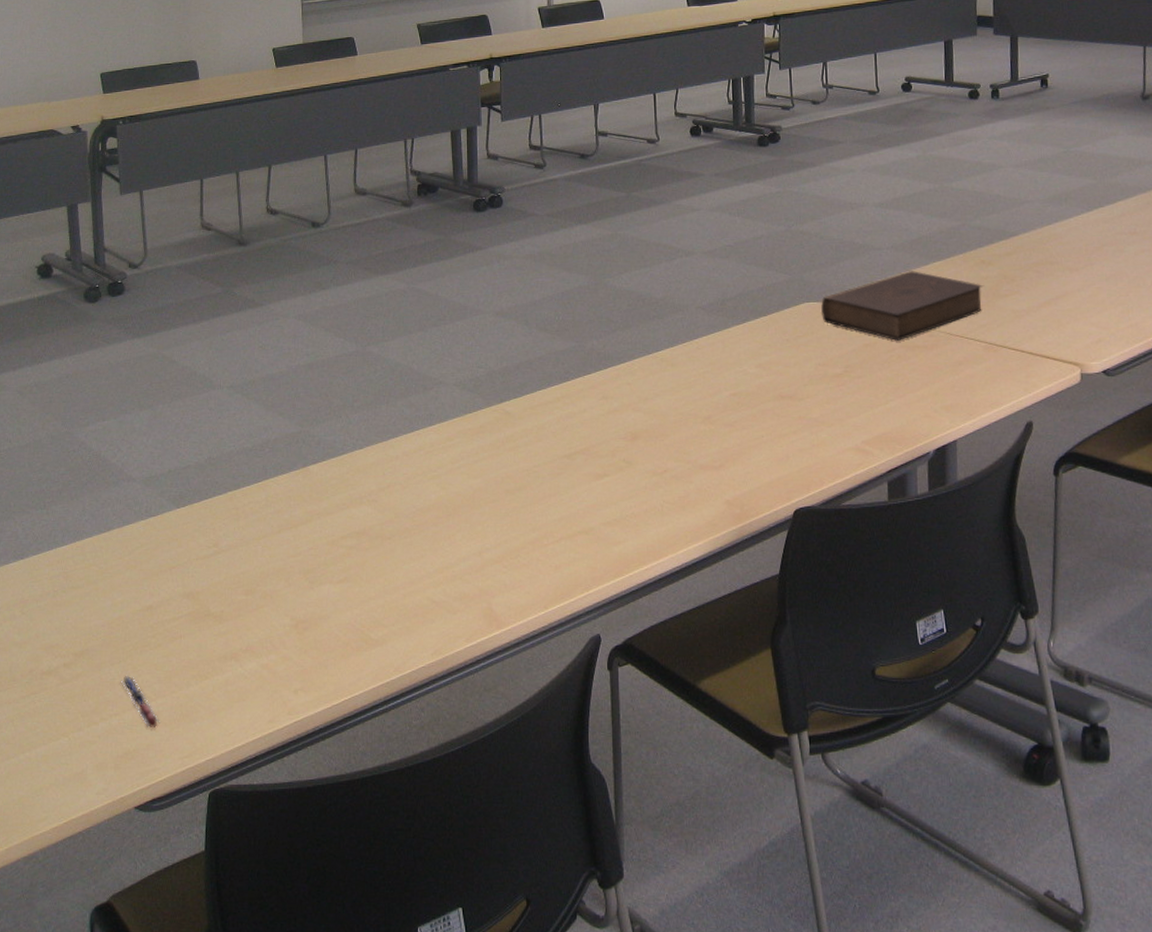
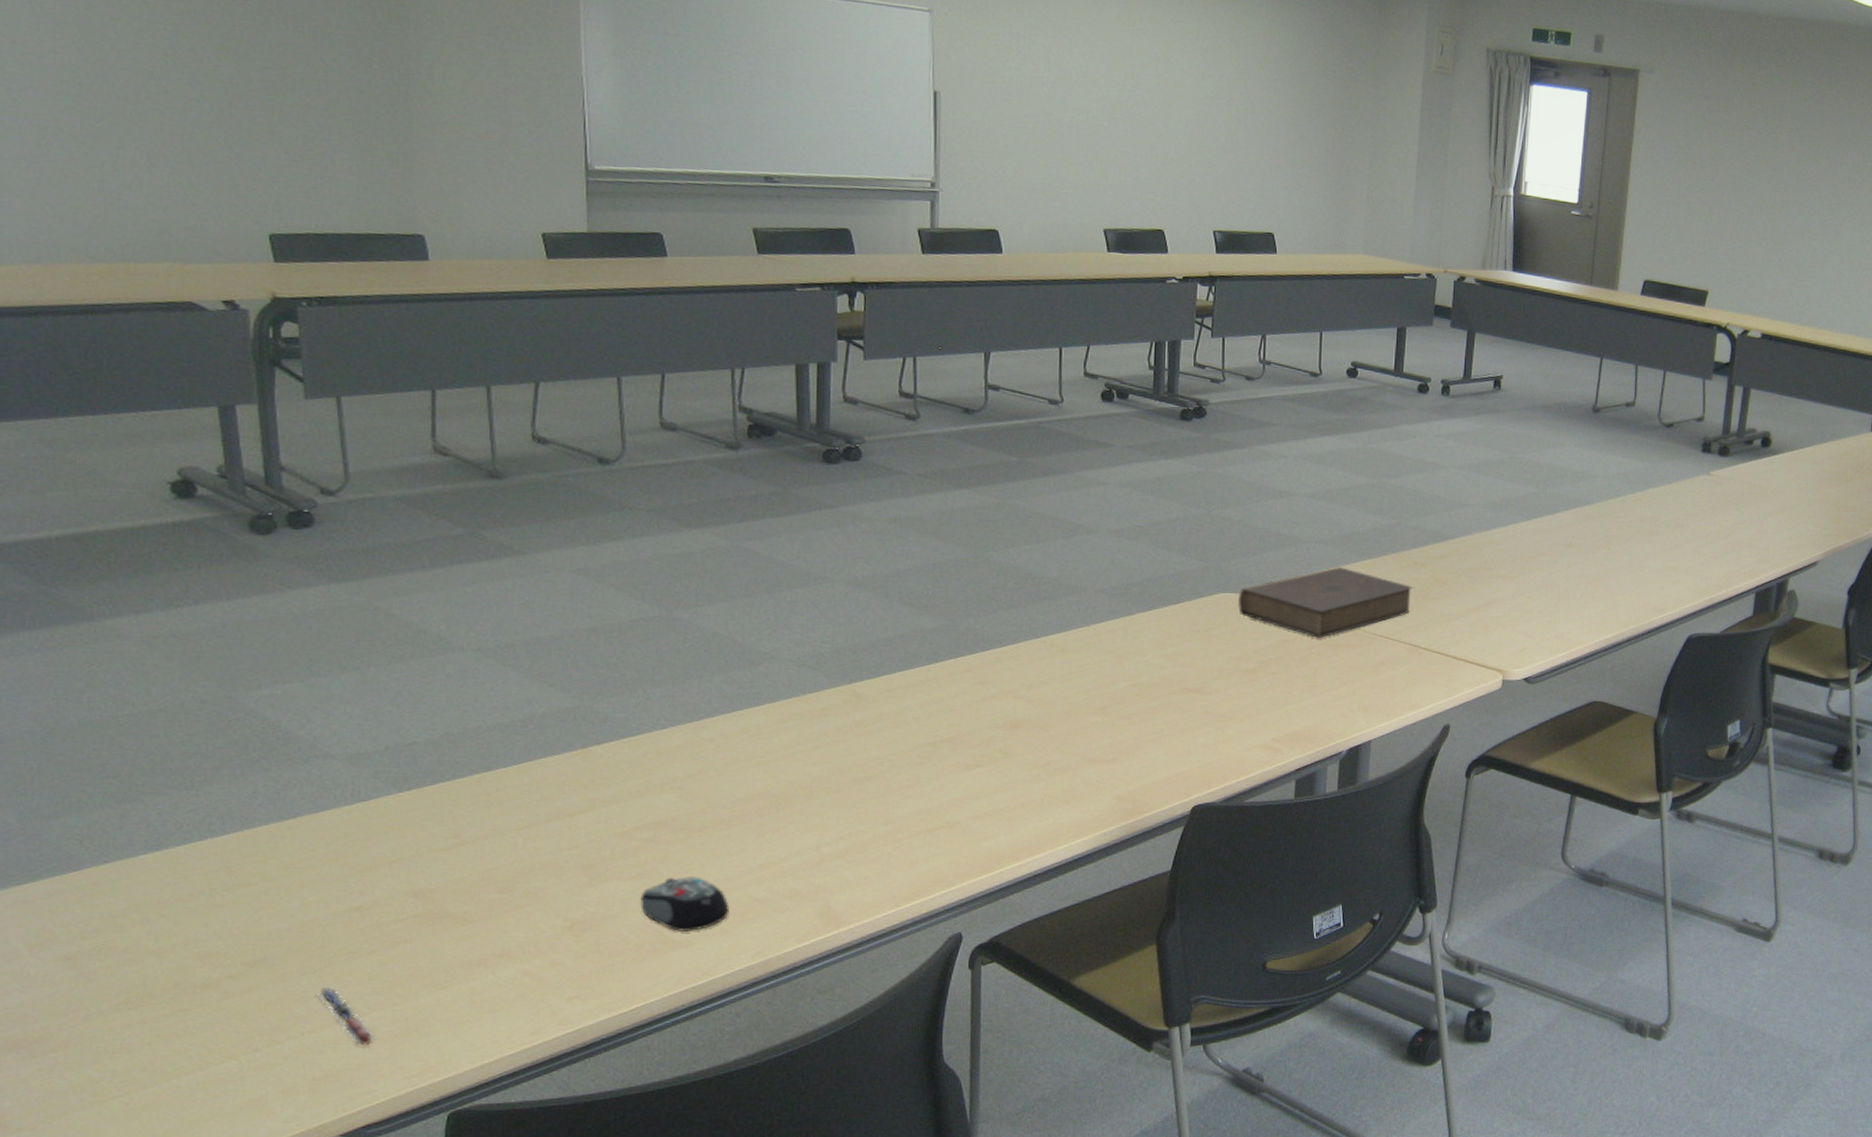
computer mouse: none [347,580,414,631] -> present [640,877,730,931]

